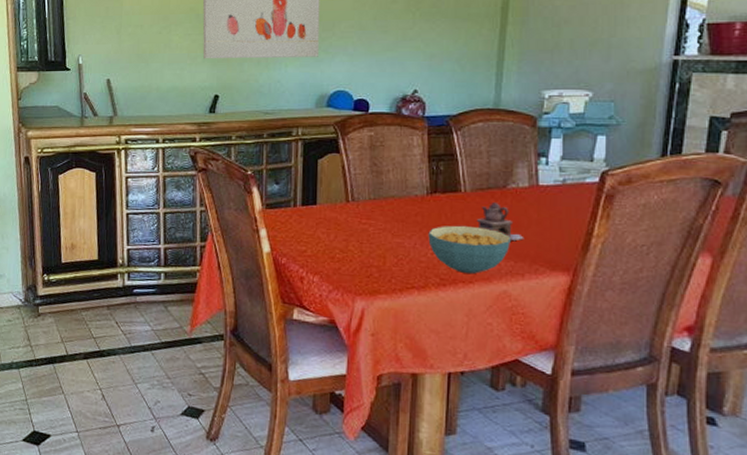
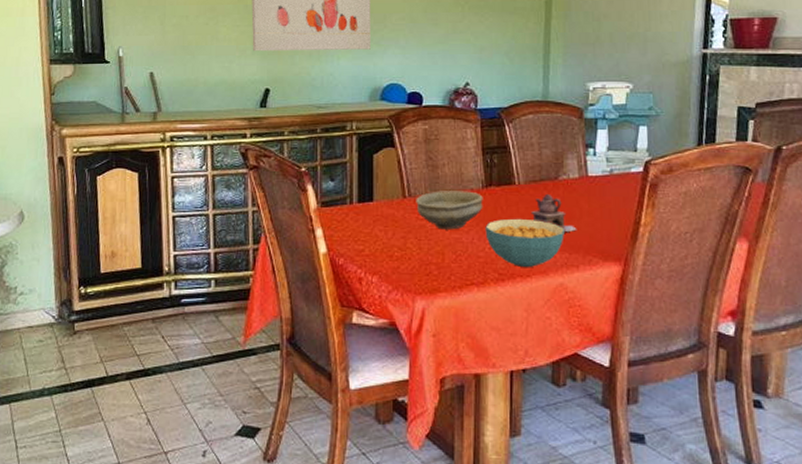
bowl: none [359,196,427,235] -> present [416,191,483,230]

